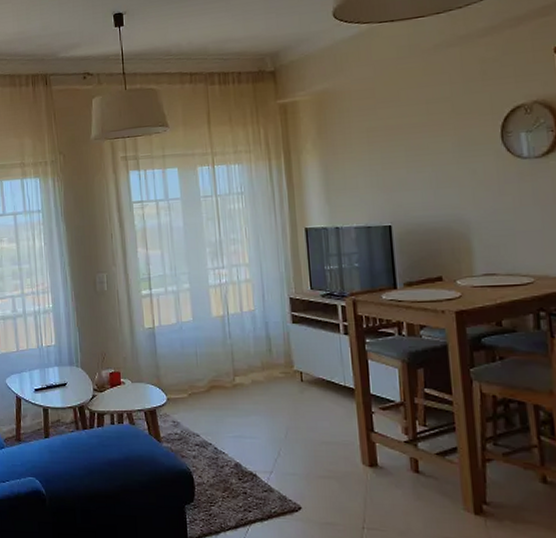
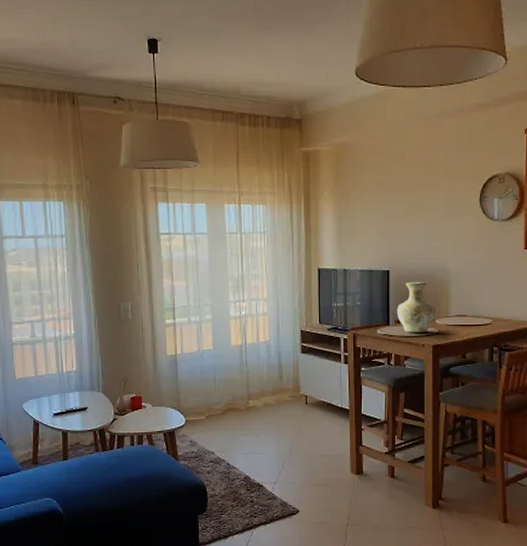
vase: none [405,237,456,297] -> present [397,282,436,333]

